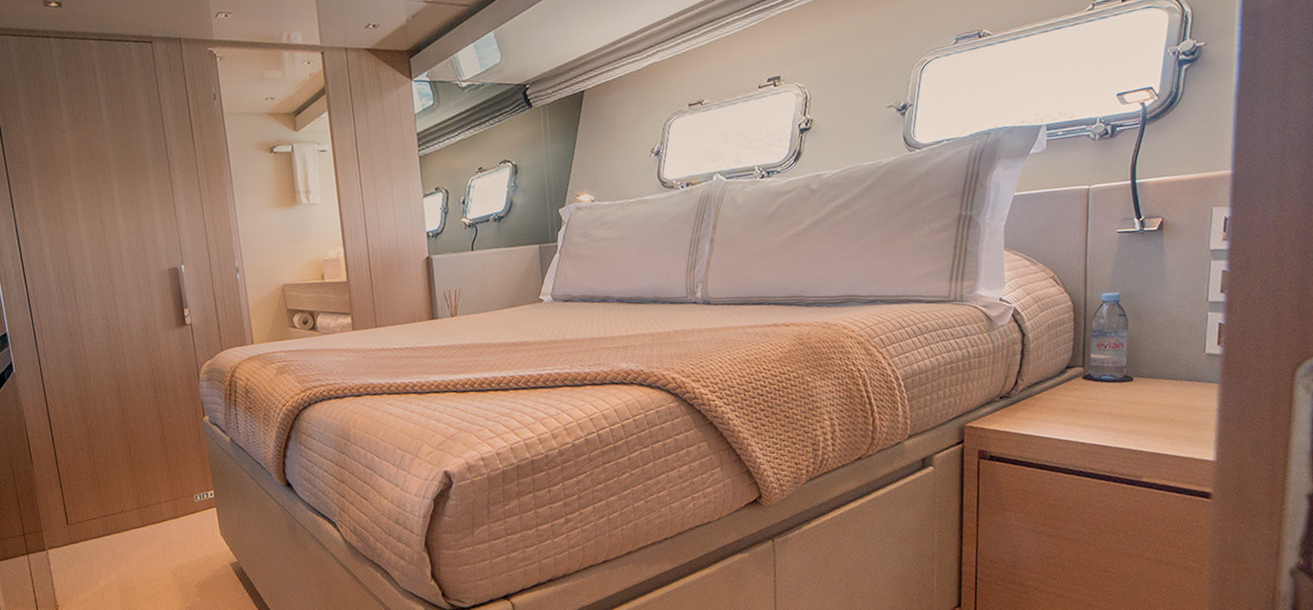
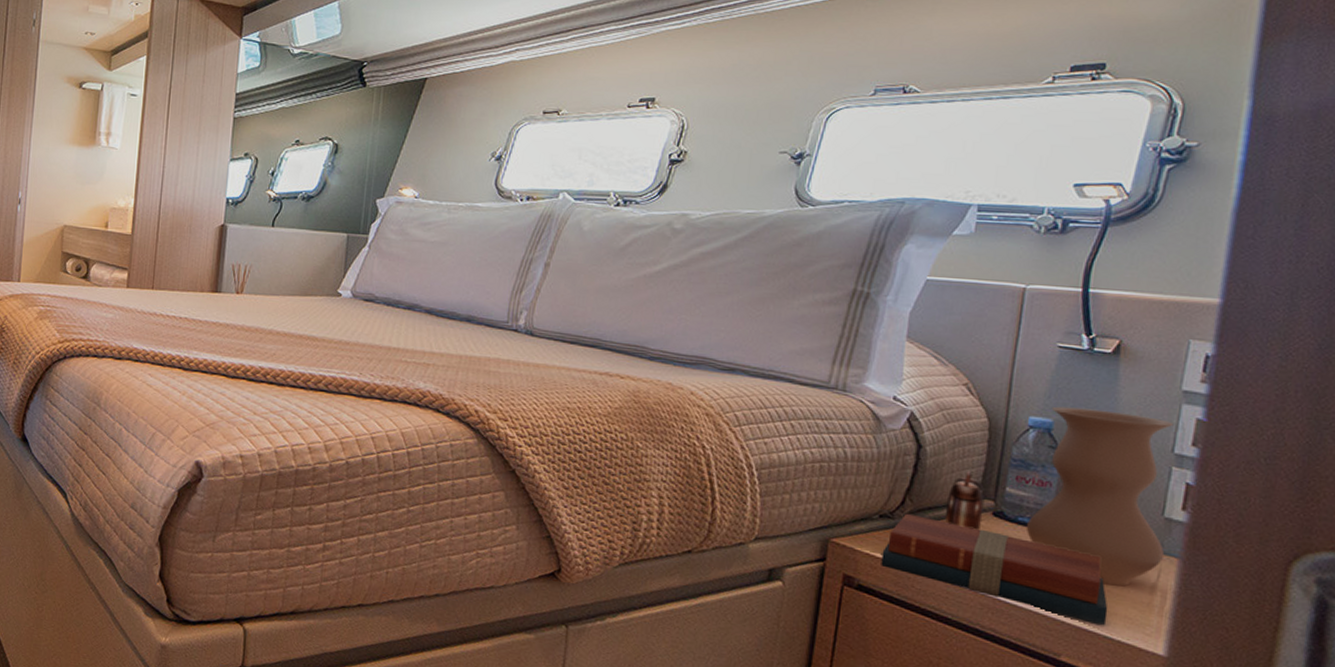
books: none [1005,390,1172,447] -> present [881,513,1108,625]
alarm clock: none [1049,346,1076,394] -> present [945,470,985,530]
vase: none [1108,276,1208,415] -> present [1026,406,1174,587]

